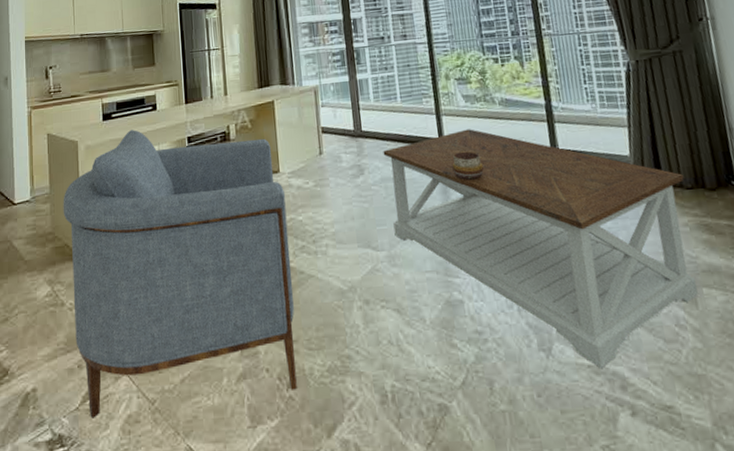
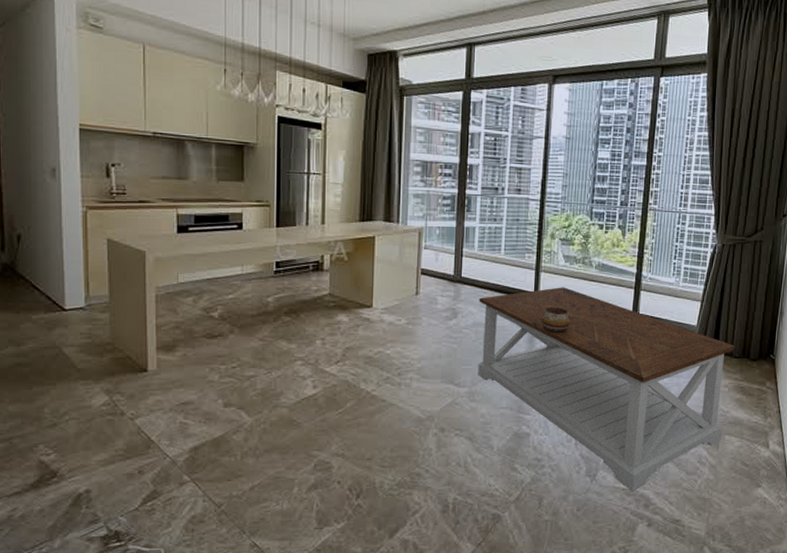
armchair: present [63,130,297,418] -> none [125,247,375,518]

